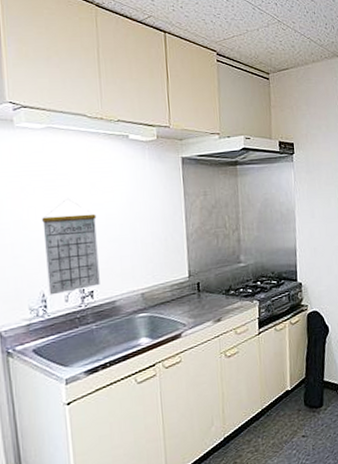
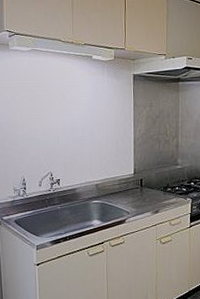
calendar: present [42,199,100,296] -> none [25,106,65,180]

